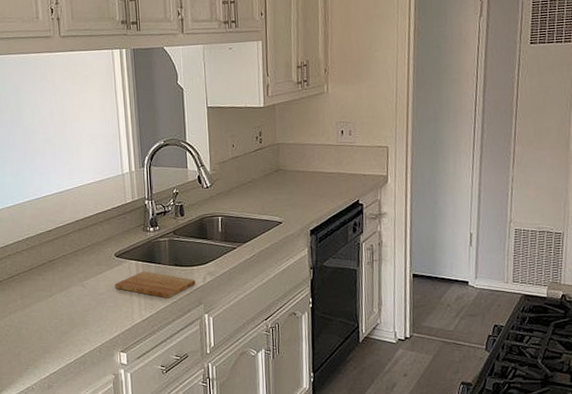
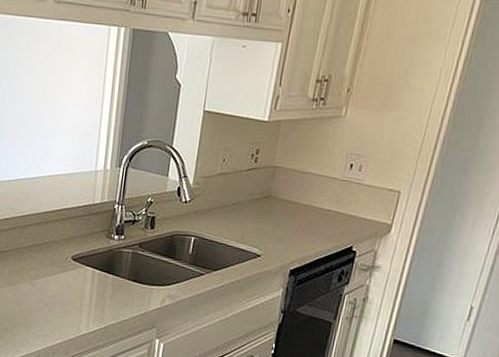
cutting board: present [115,271,196,298] -> none [66,280,153,315]

